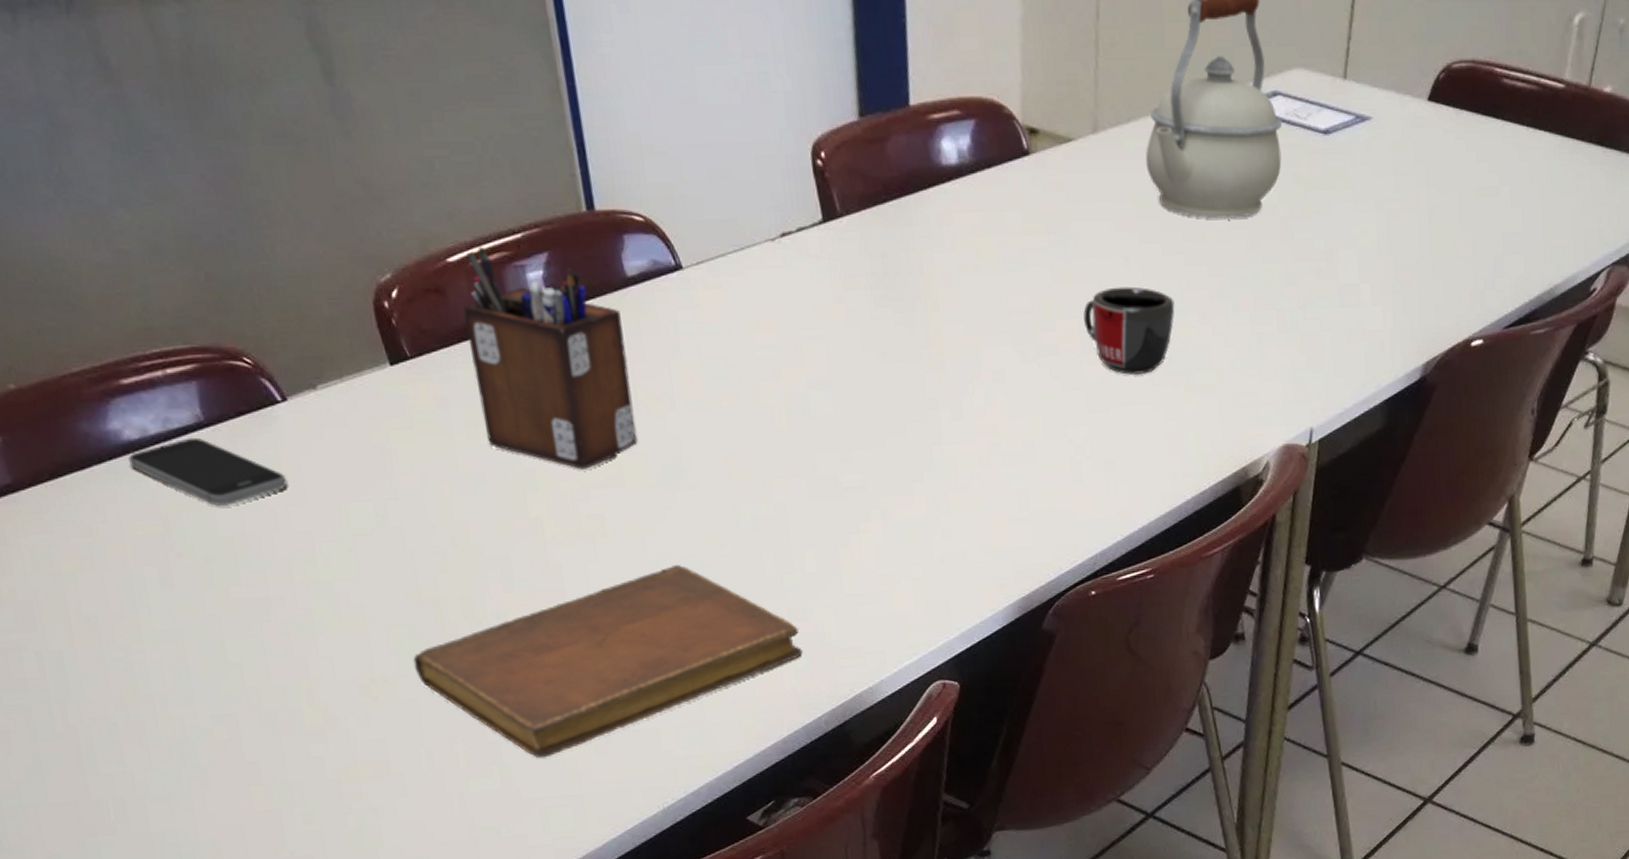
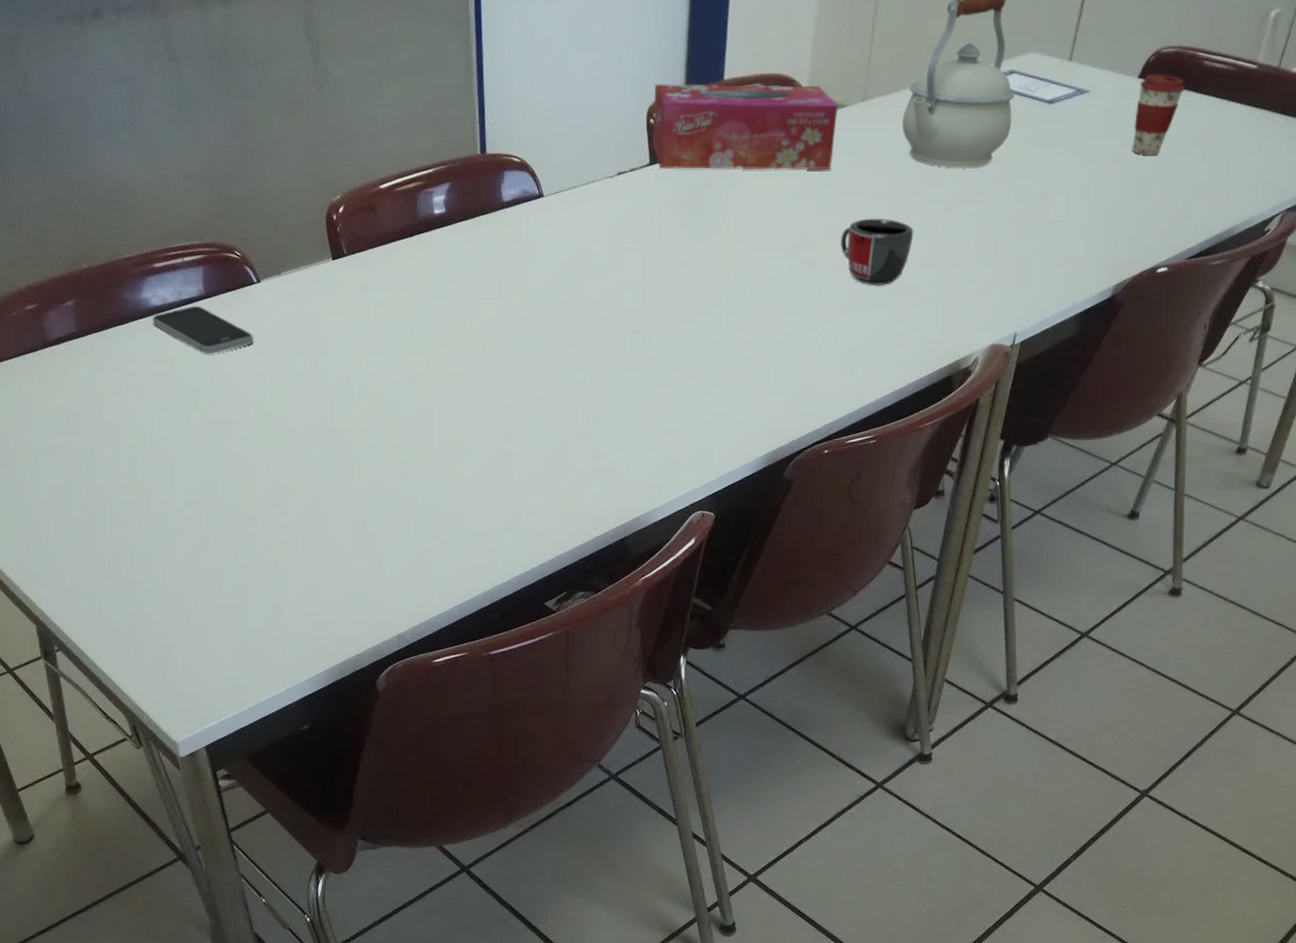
notebook: present [413,564,803,759] -> none [322,412,599,548]
desk organizer: present [463,246,638,470] -> none [386,177,497,340]
tissue box: none [818,111,1063,228] -> present [652,83,838,171]
coffee cup: none [1428,95,1484,199] -> present [1133,74,1186,155]

